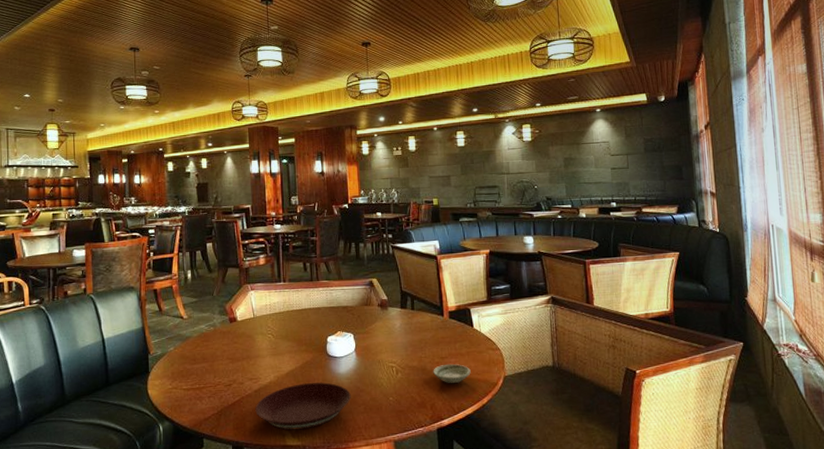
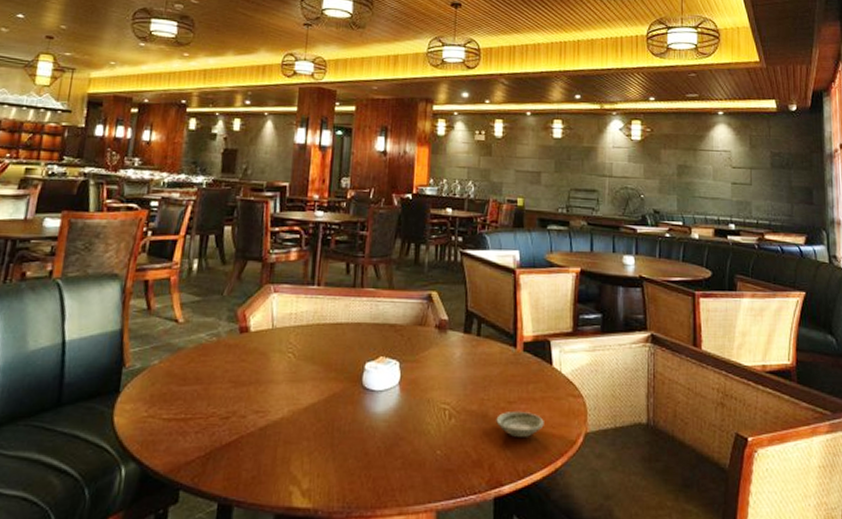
plate: present [255,382,351,430] -> none [256,423,387,487]

